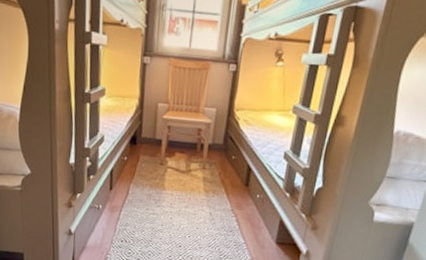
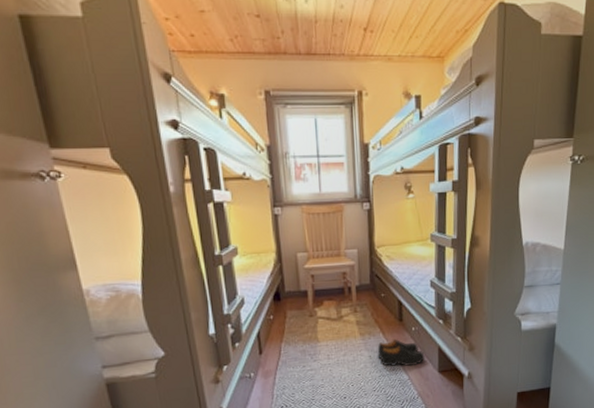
shoes: none [218,201,265,232] -> present [377,339,425,367]

